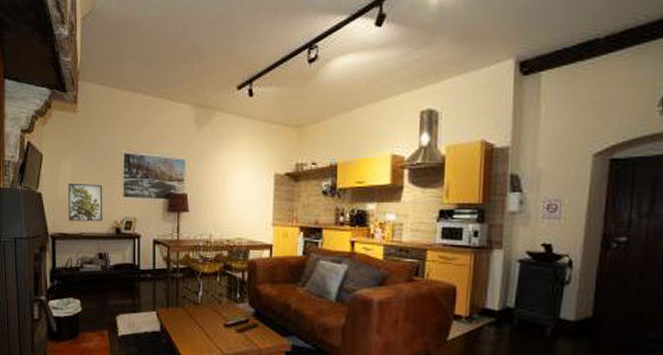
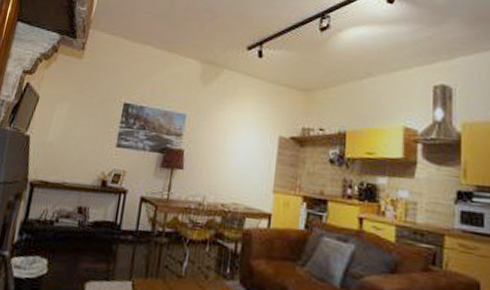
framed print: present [68,183,103,222] -> none [52,127,96,172]

